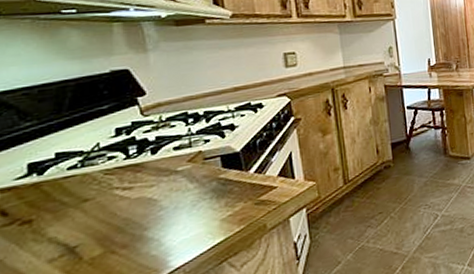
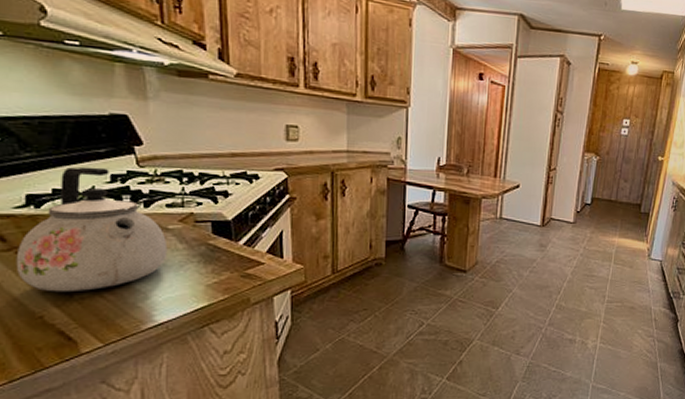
kettle: none [19,123,179,259] -> present [16,166,168,292]

